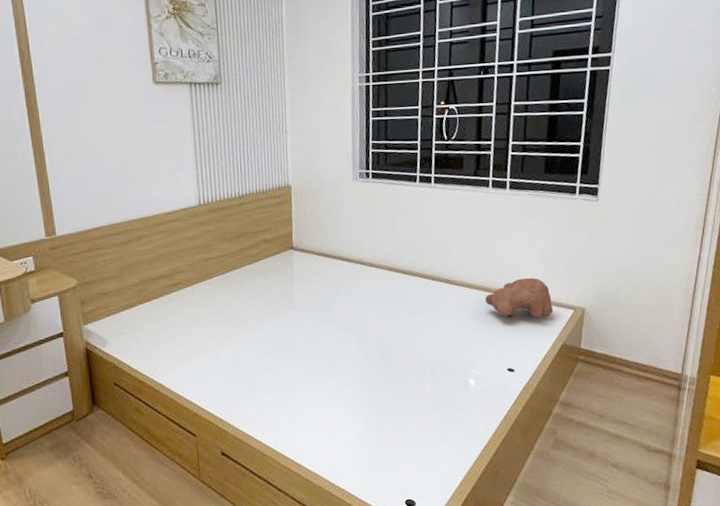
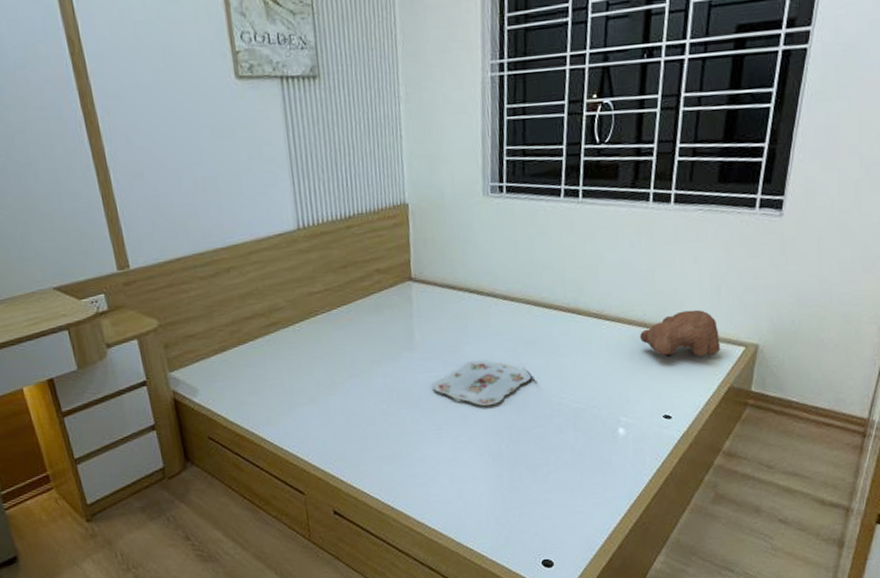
serving tray: none [309,317,394,359] -> present [432,359,532,407]

